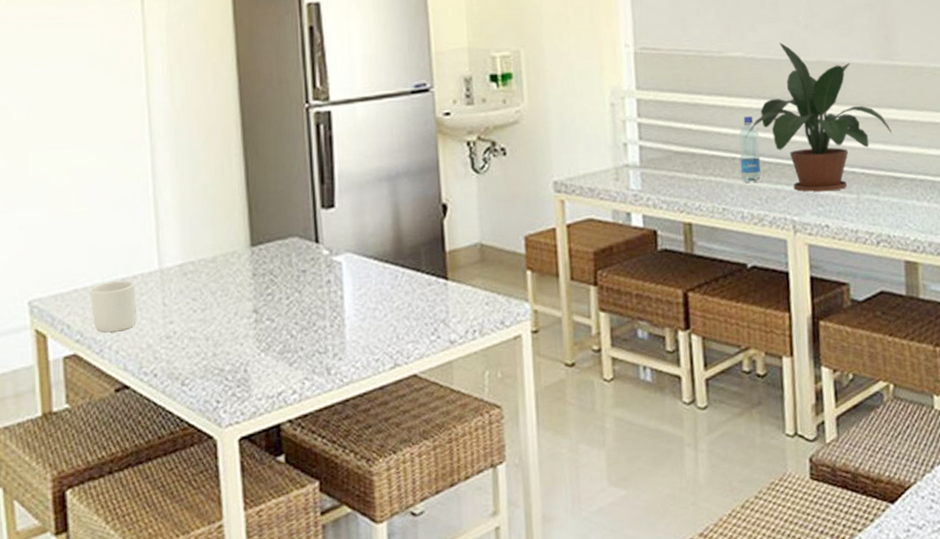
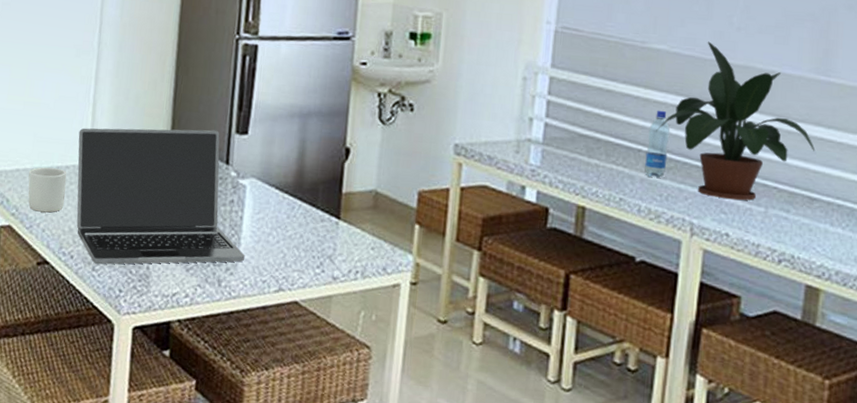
laptop: none [142,208,352,378] -> present [76,128,245,265]

